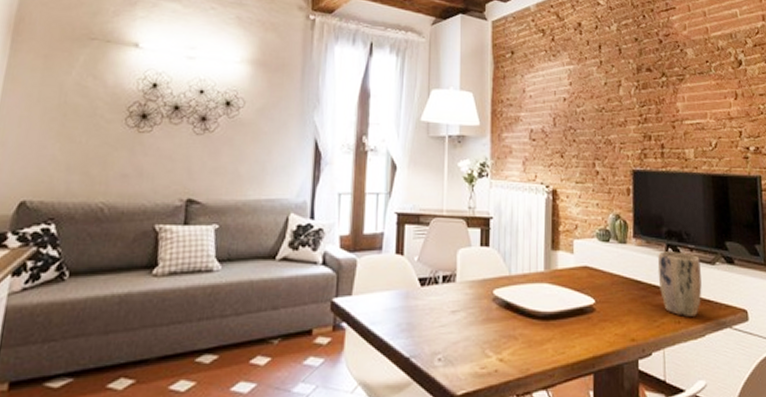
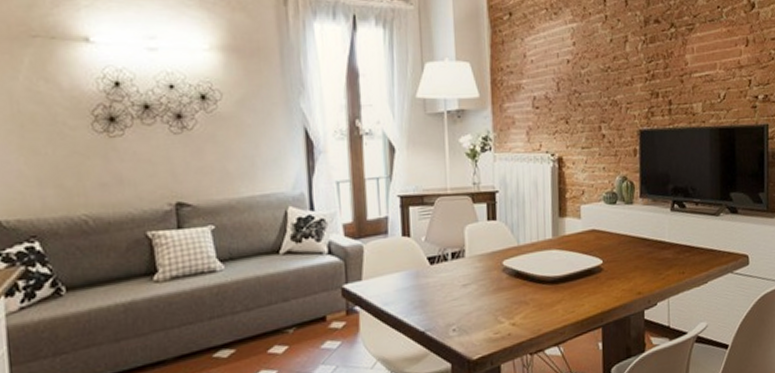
plant pot: present [657,251,702,317] -> none [663,207,706,267]

